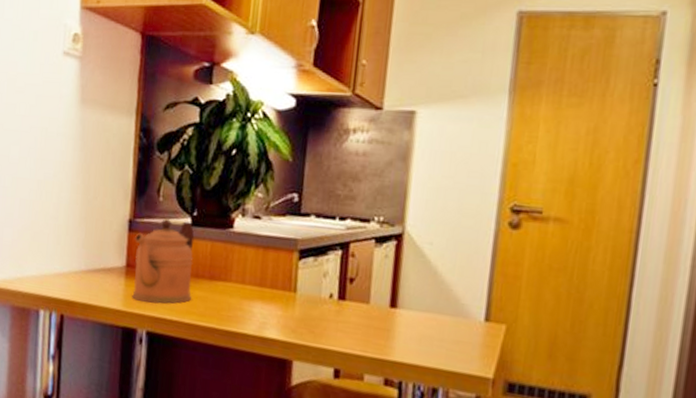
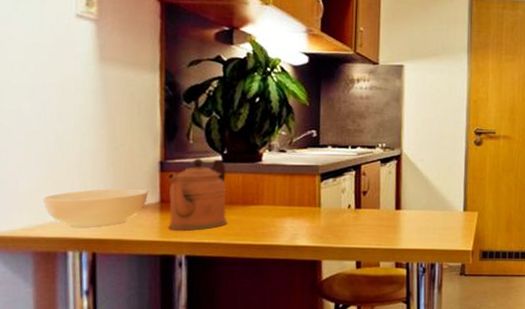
bowl: none [21,245,117,287] -> present [41,188,149,228]

